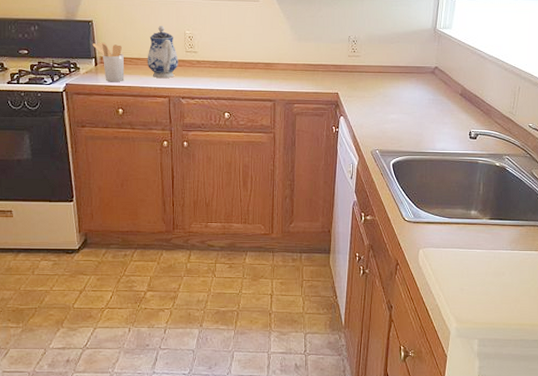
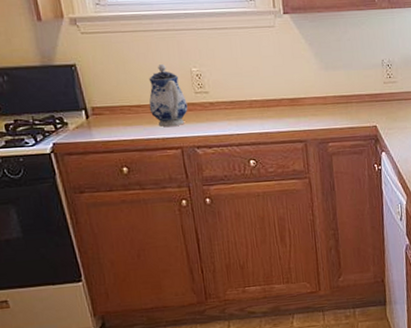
utensil holder: present [92,42,125,82] -> none [79,89,125,137]

